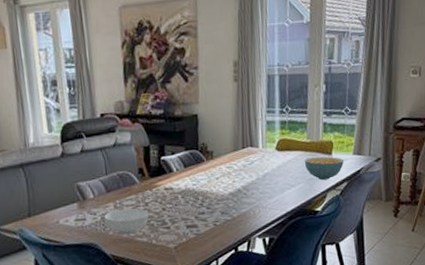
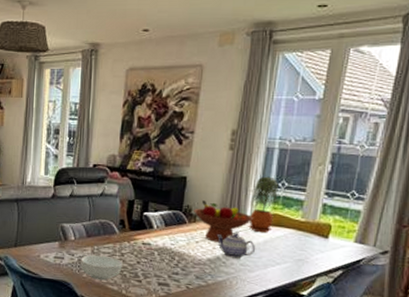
fruit bowl: none [209,136,266,175] -> present [194,200,254,242]
teapot: none [234,163,271,189] -> present [216,233,255,259]
potted plant: none [260,103,284,160] -> present [248,176,279,233]
cereal bowl: present [304,156,344,181] -> none [294,237,342,264]

